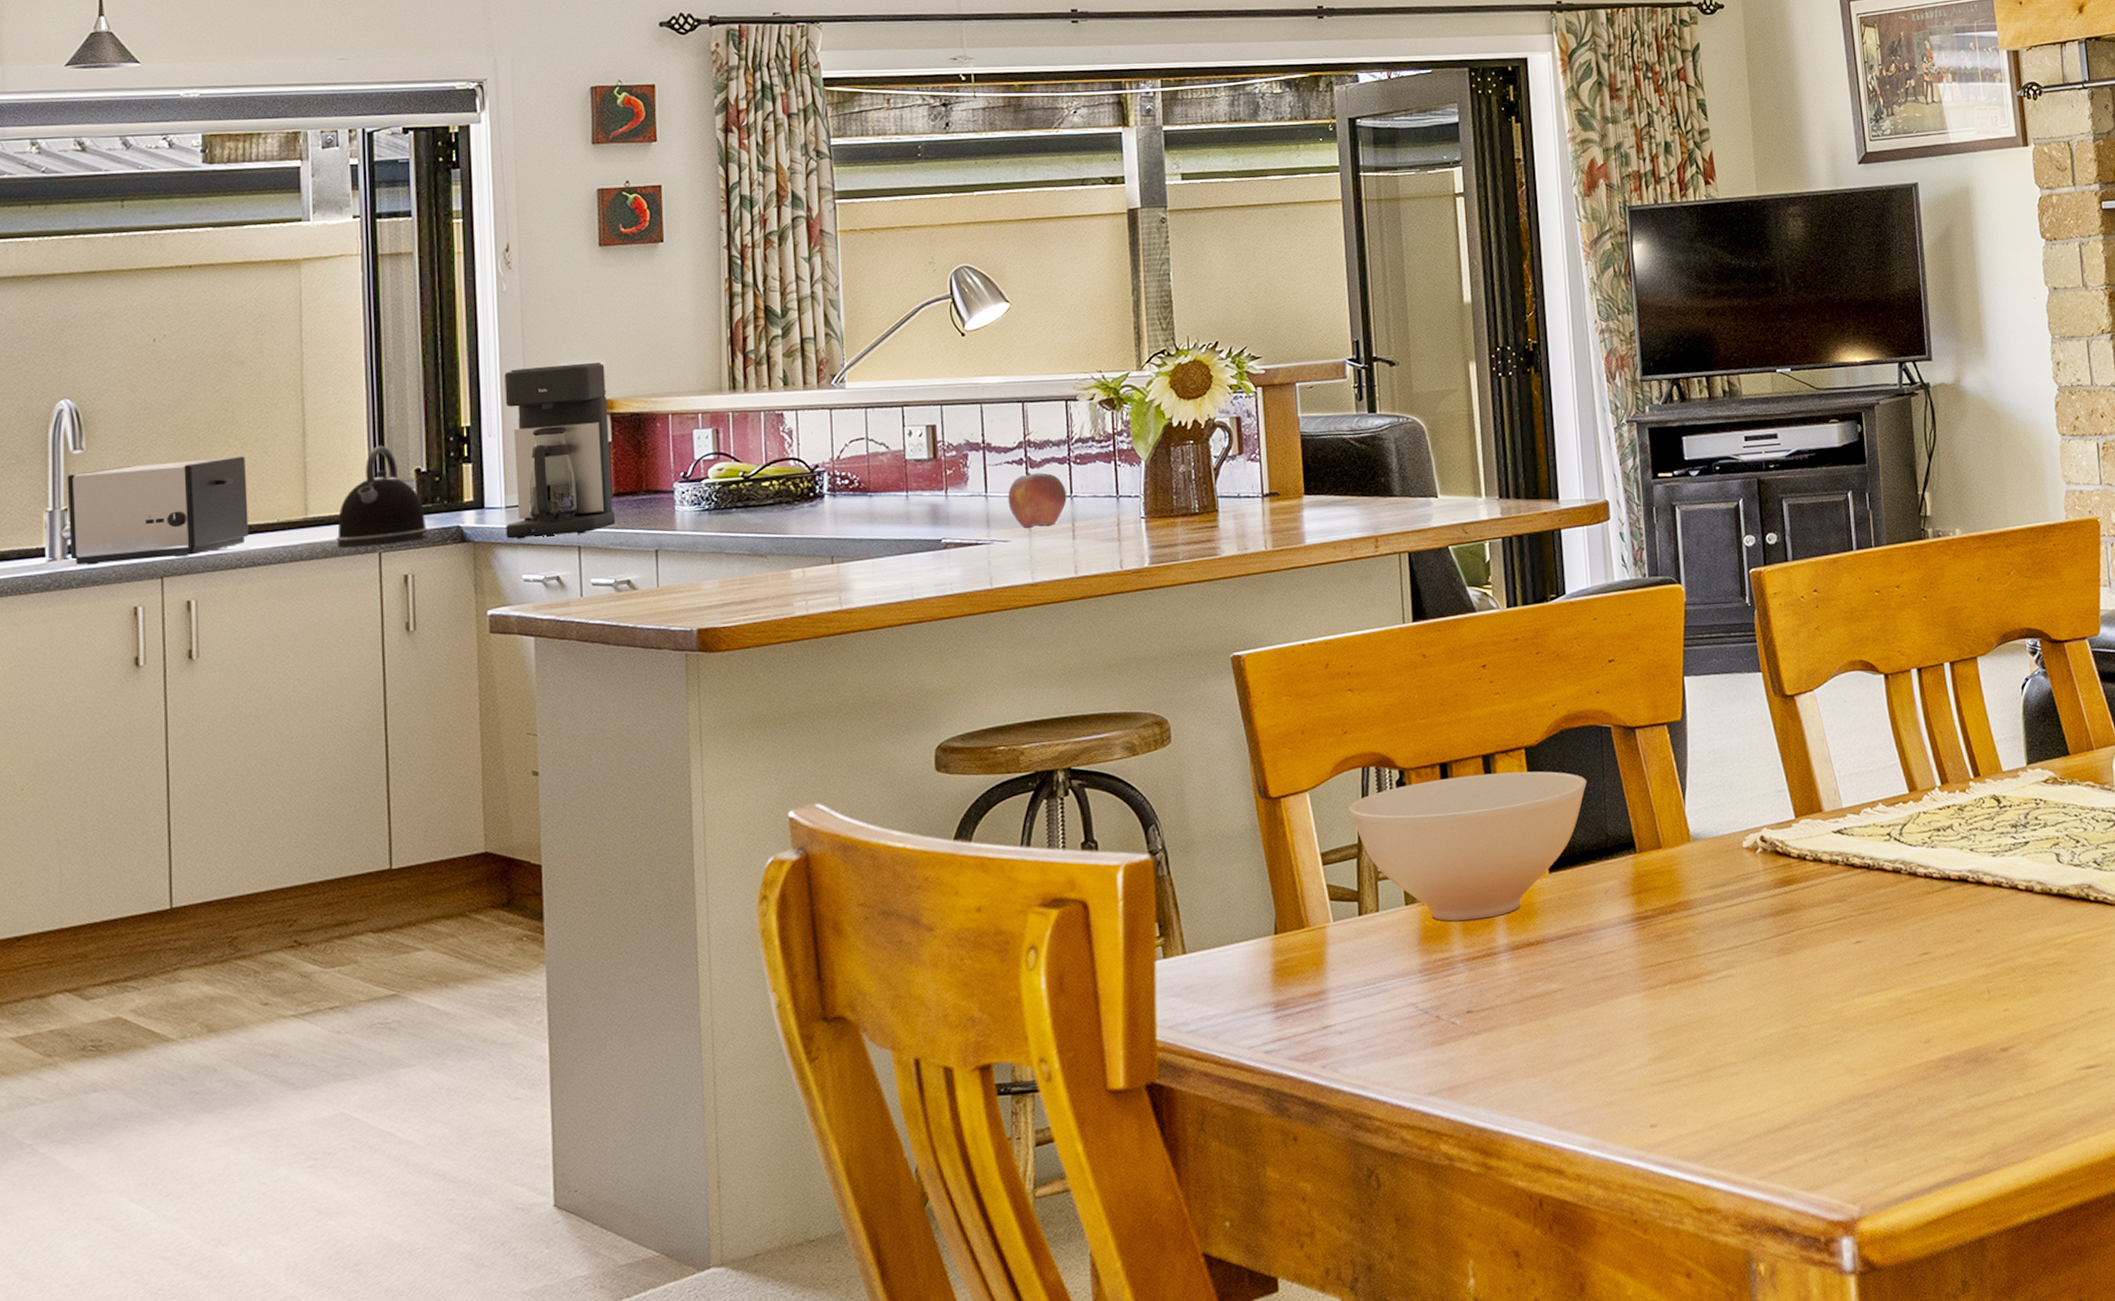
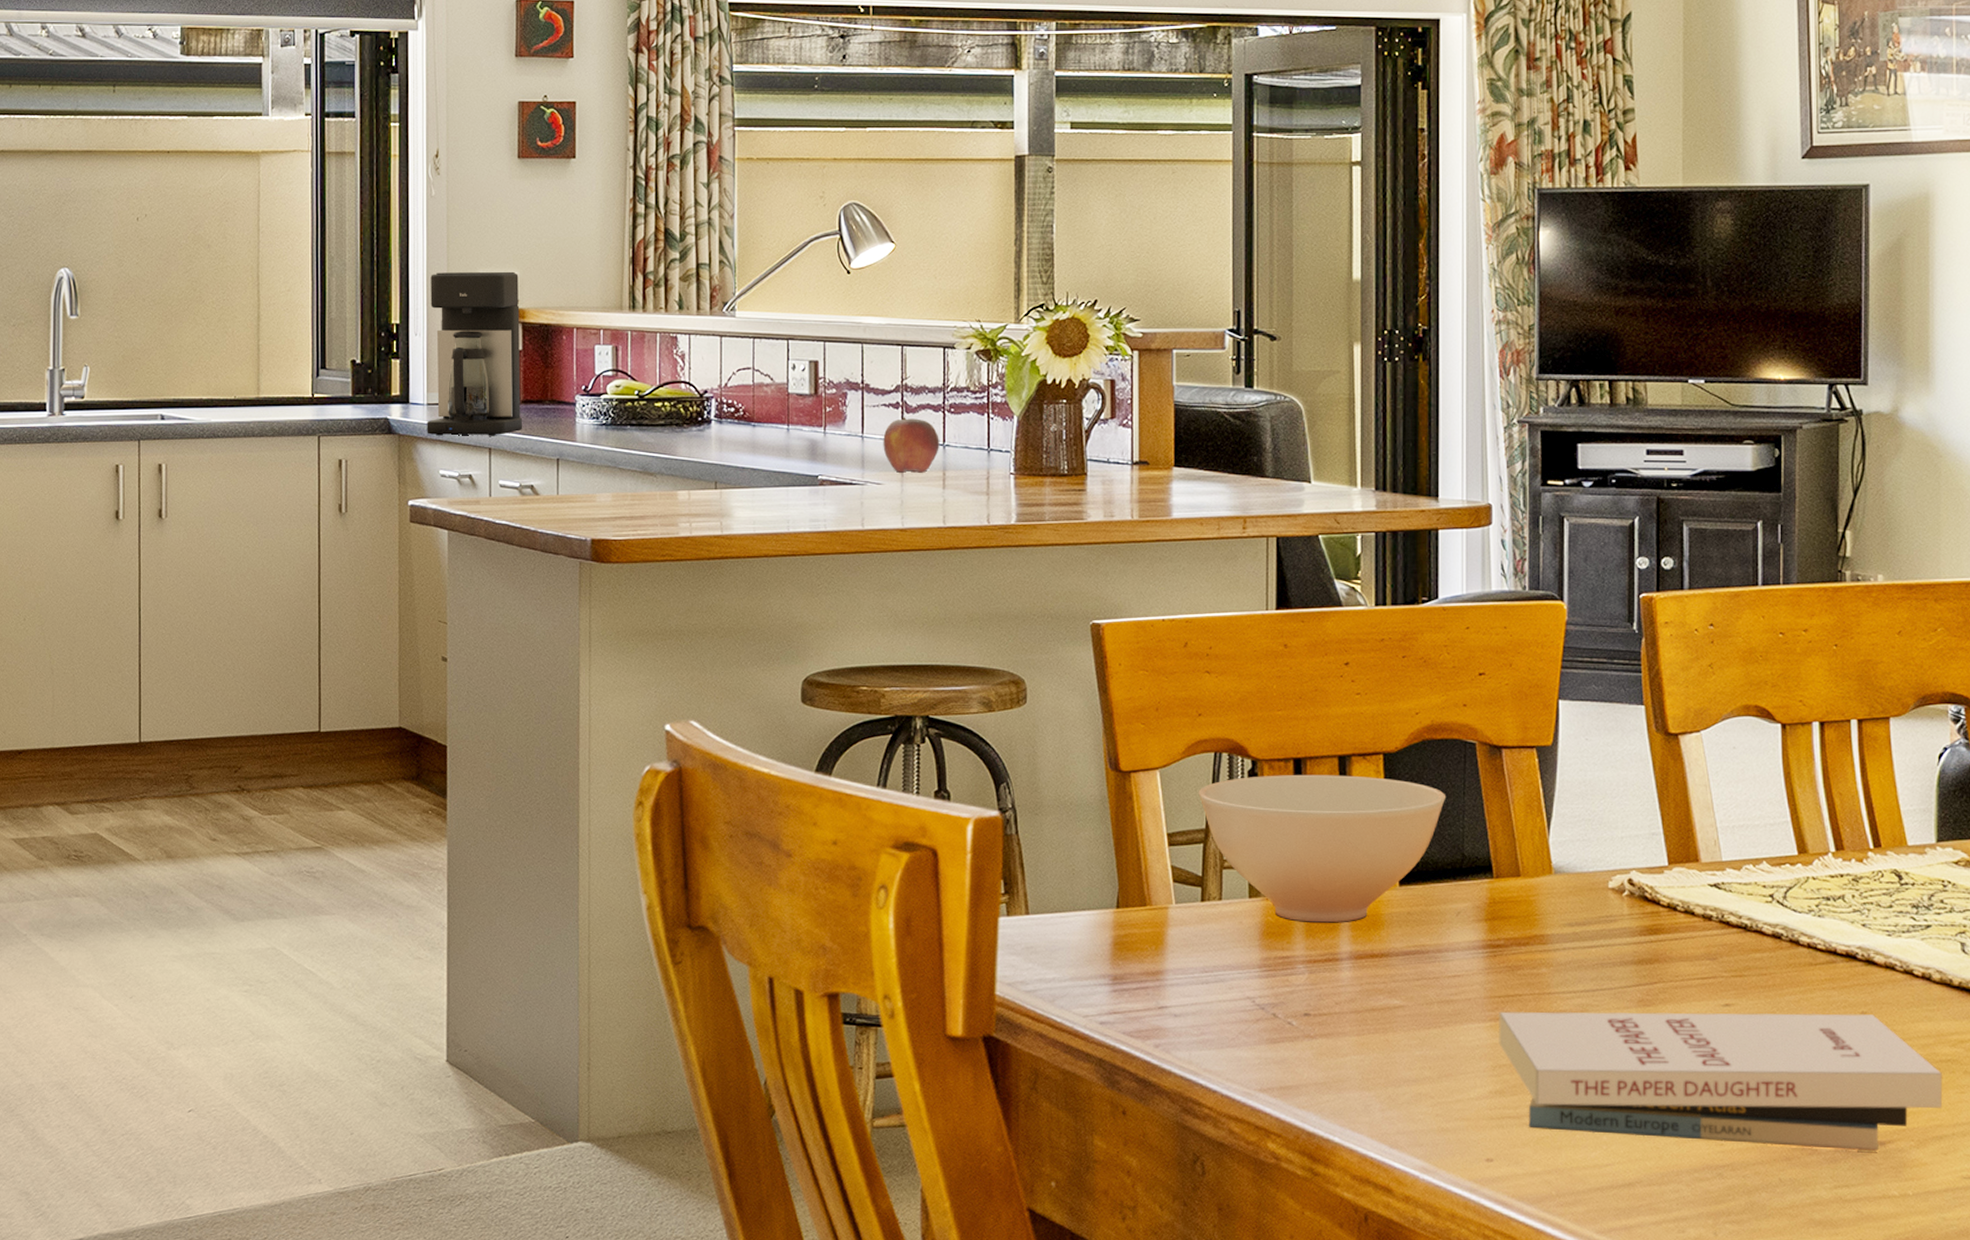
toaster: present [67,455,249,565] -> none [65,334,210,423]
kettle: present [336,445,428,549] -> none [283,335,360,430]
books: none [1652,931,2053,1089] -> present [1499,1011,1942,1151]

